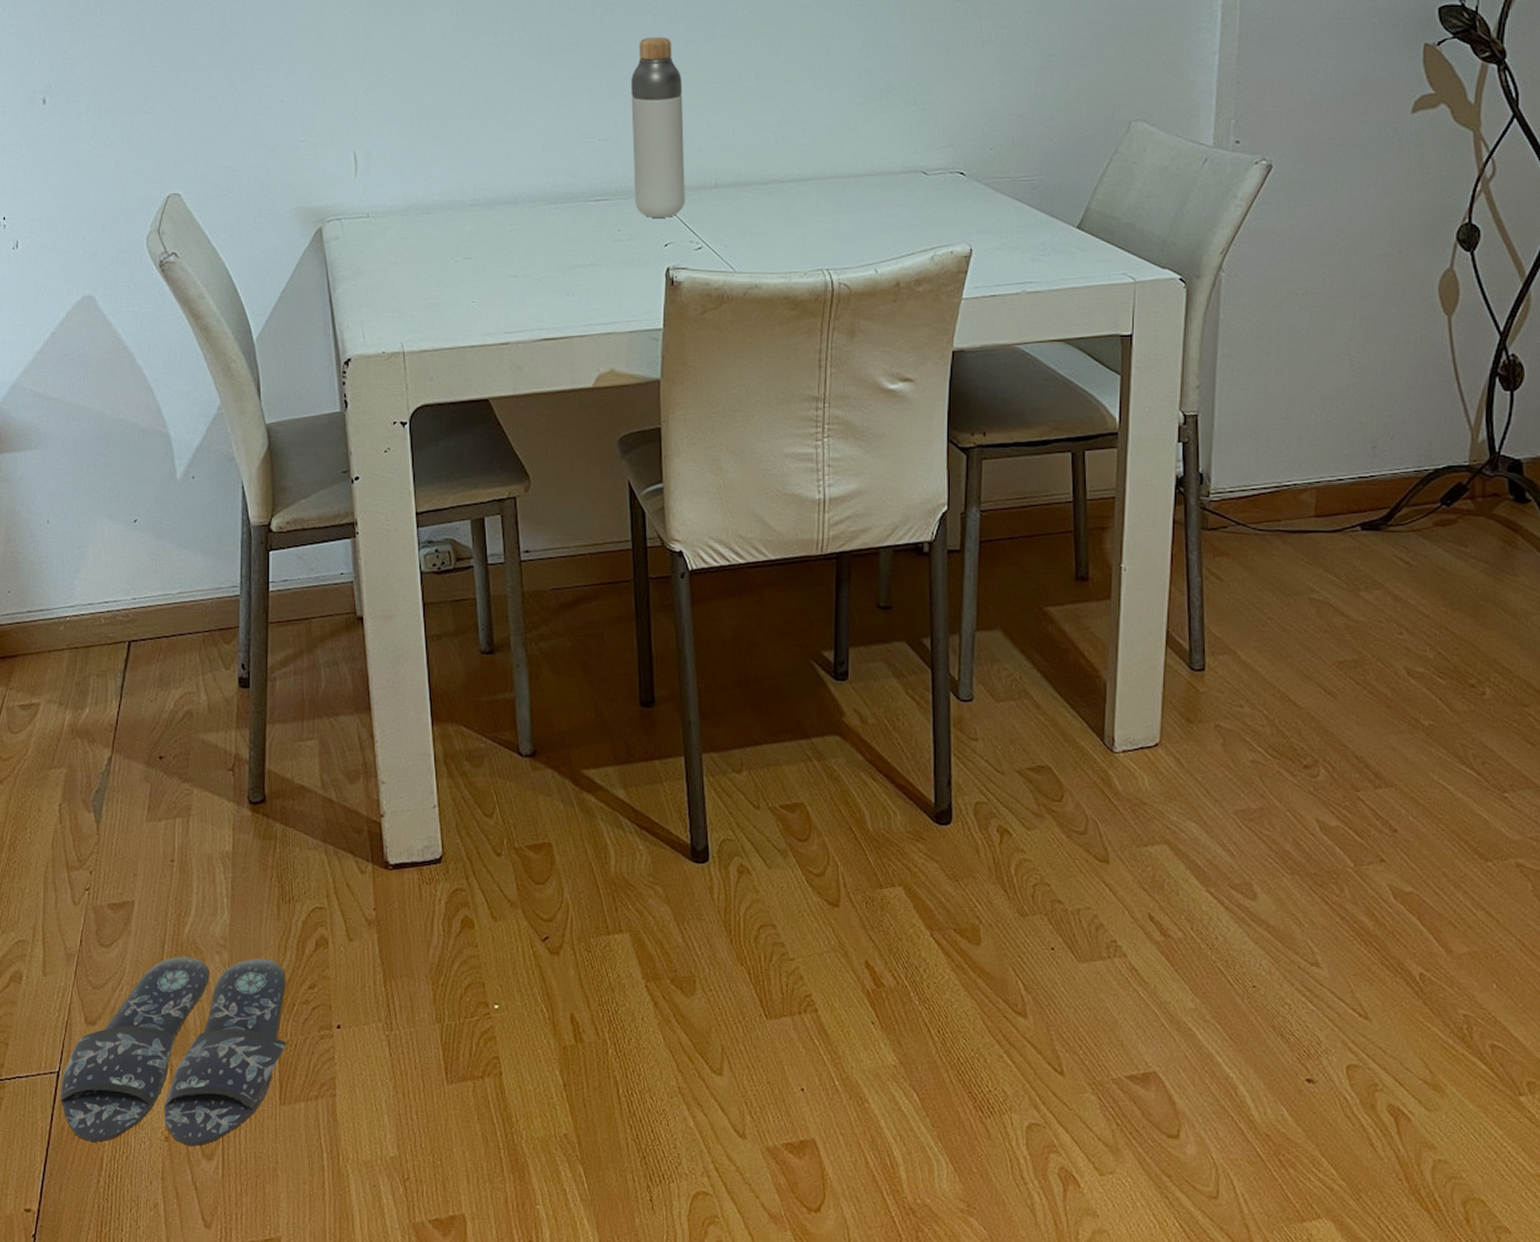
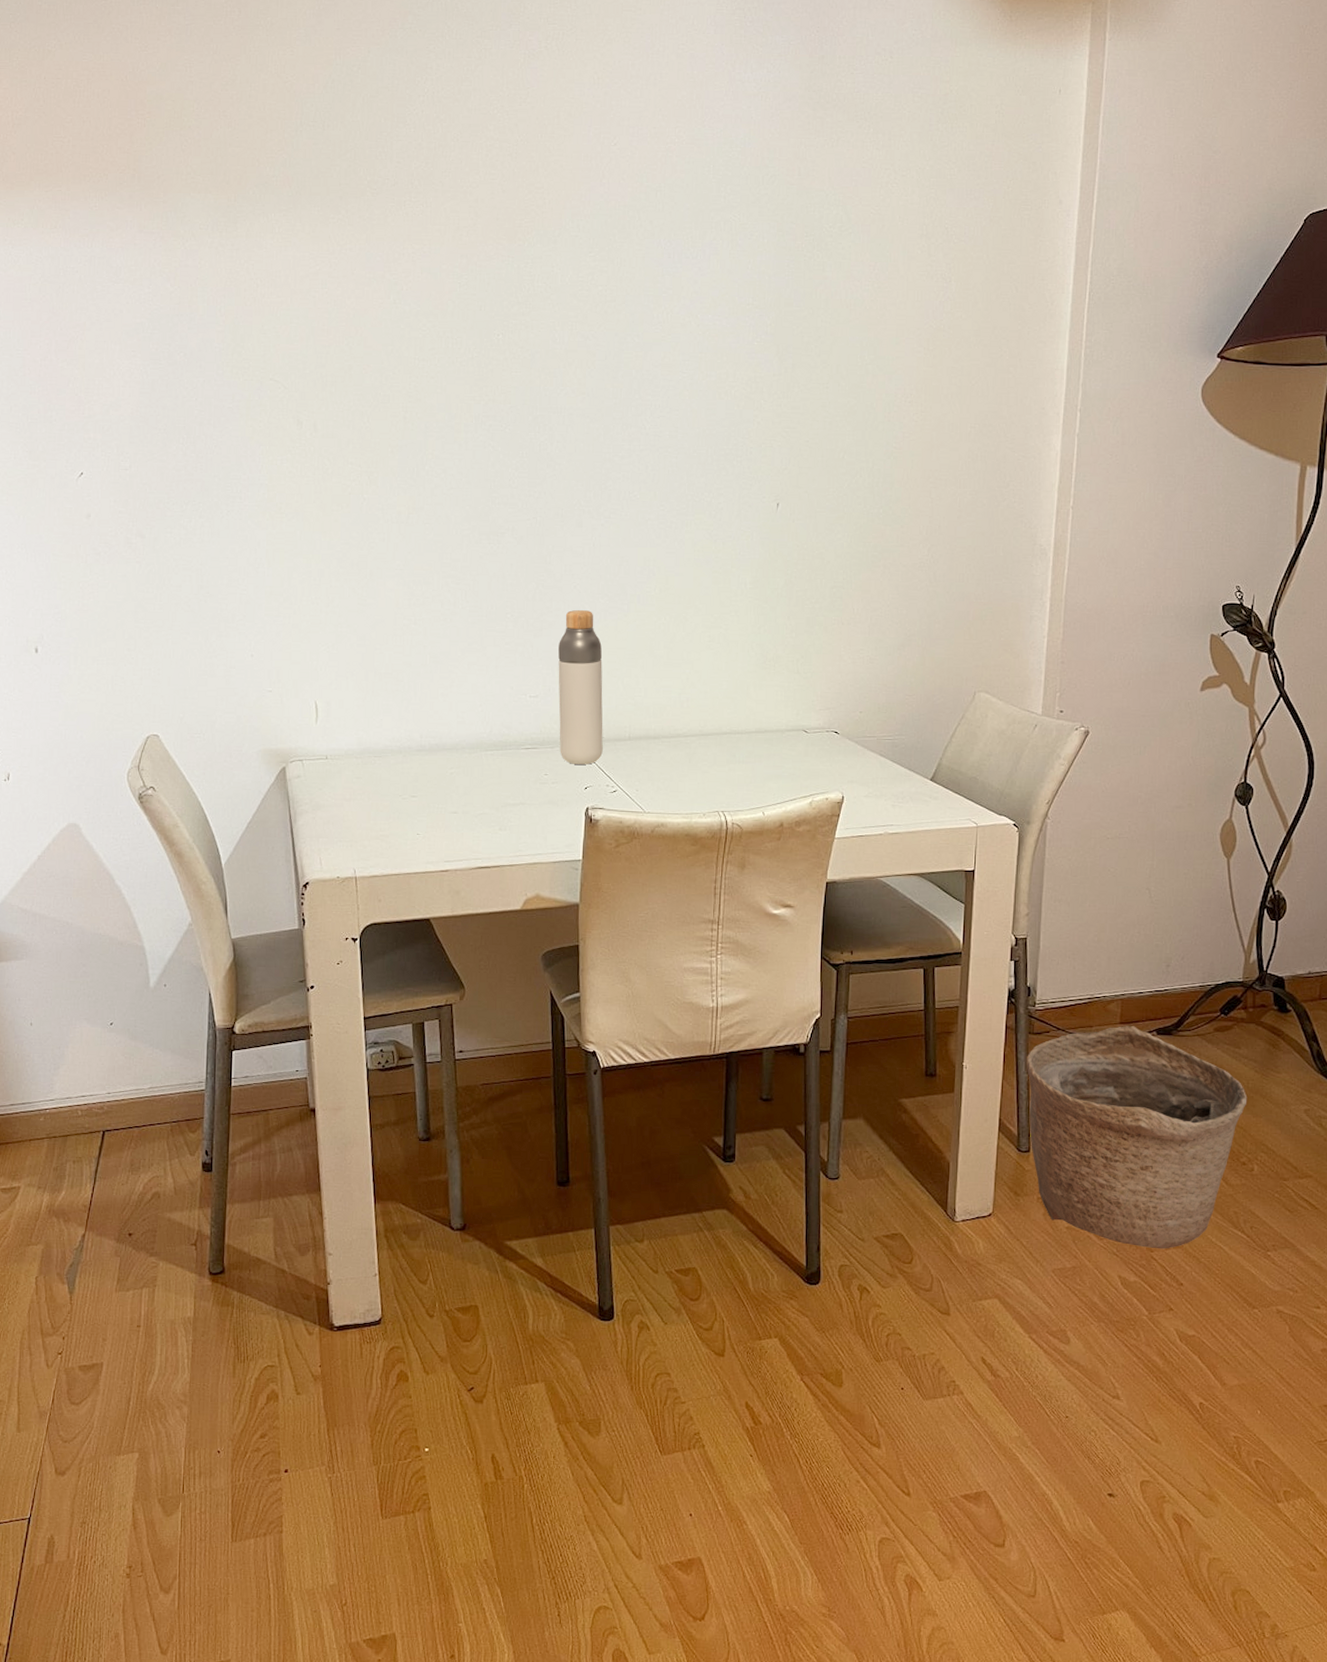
slippers: present [60,956,287,1146] -> none [30,1411,240,1581]
basket: none [1198,519,1477,789] -> present [1026,1026,1248,1249]

